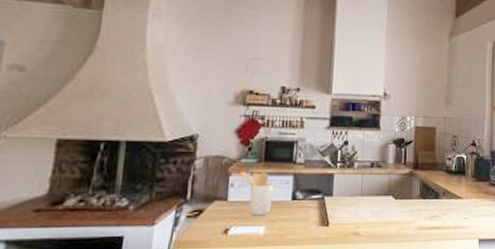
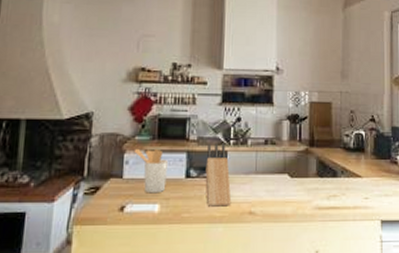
knife block: none [311,166,337,228] -> present [205,143,232,207]

